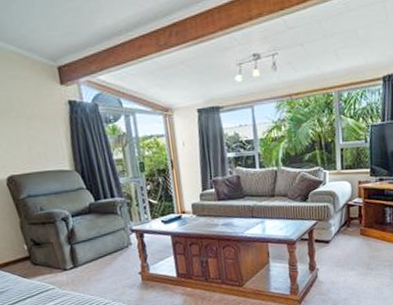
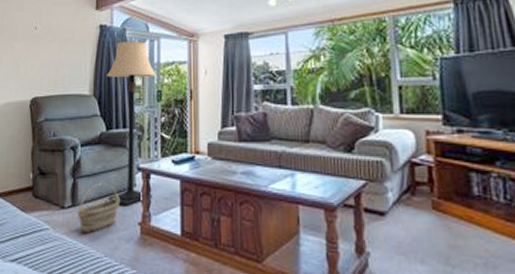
basket: none [79,245,119,287] -> present [77,182,119,233]
lamp: none [84,116,148,262] -> present [106,41,157,206]

